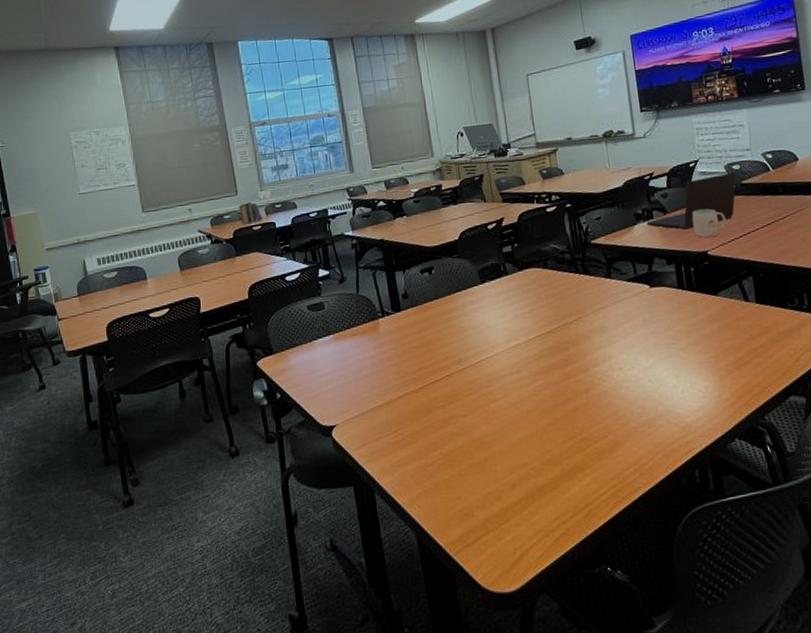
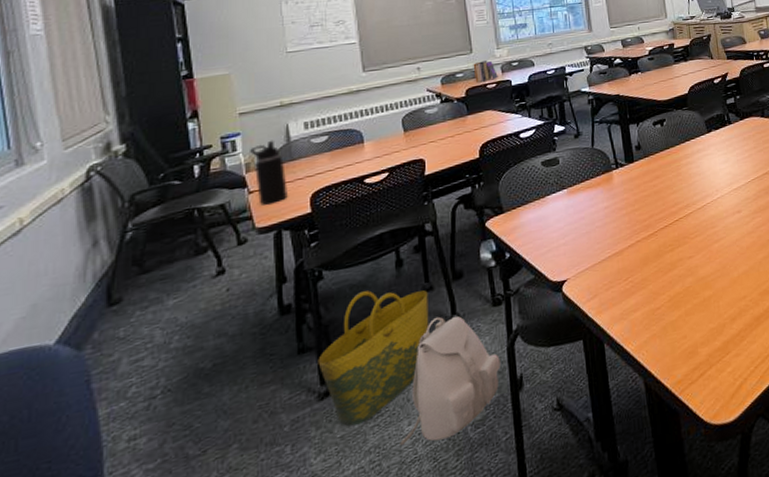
water bottle: none [57,273,88,332] -> present [250,140,288,205]
tote bag: none [121,416,211,534] -> present [318,290,429,426]
backpack: none [191,446,276,560] -> present [400,316,500,447]

